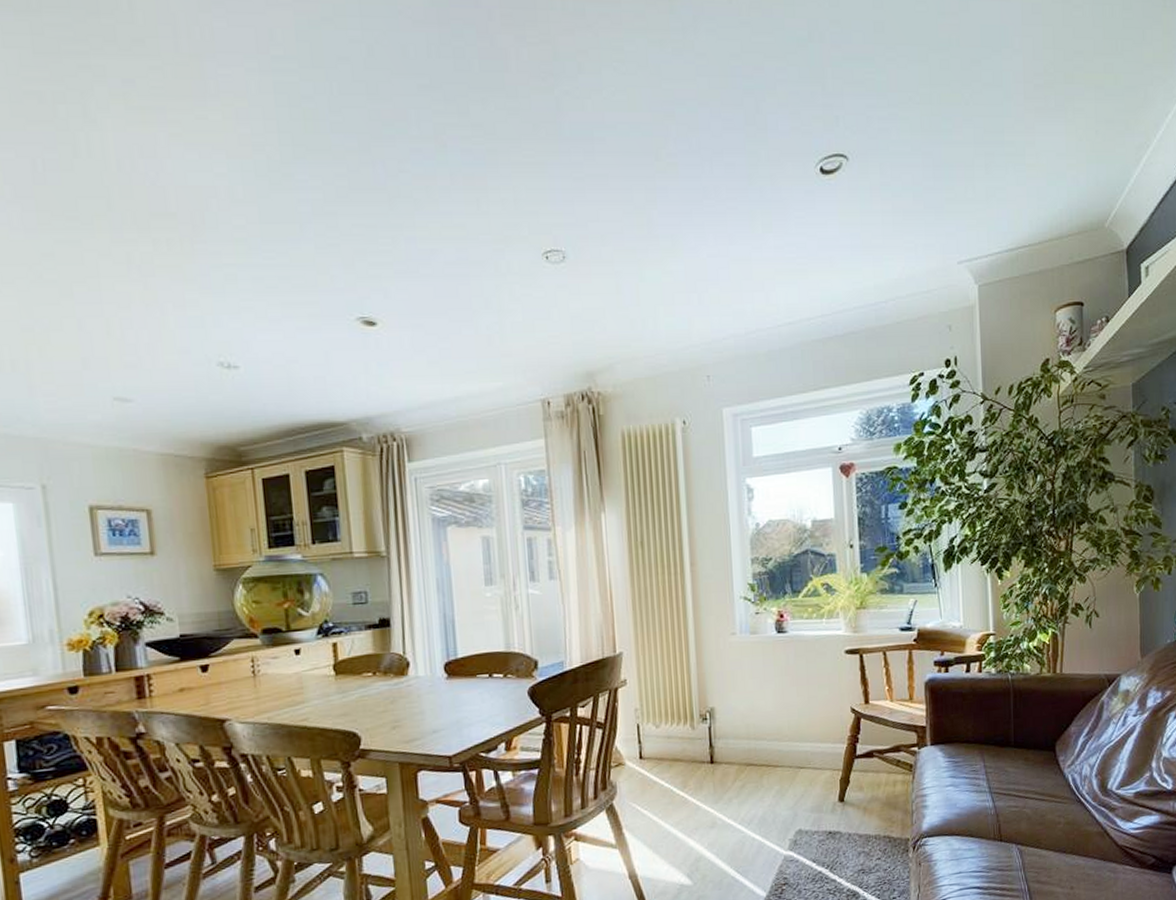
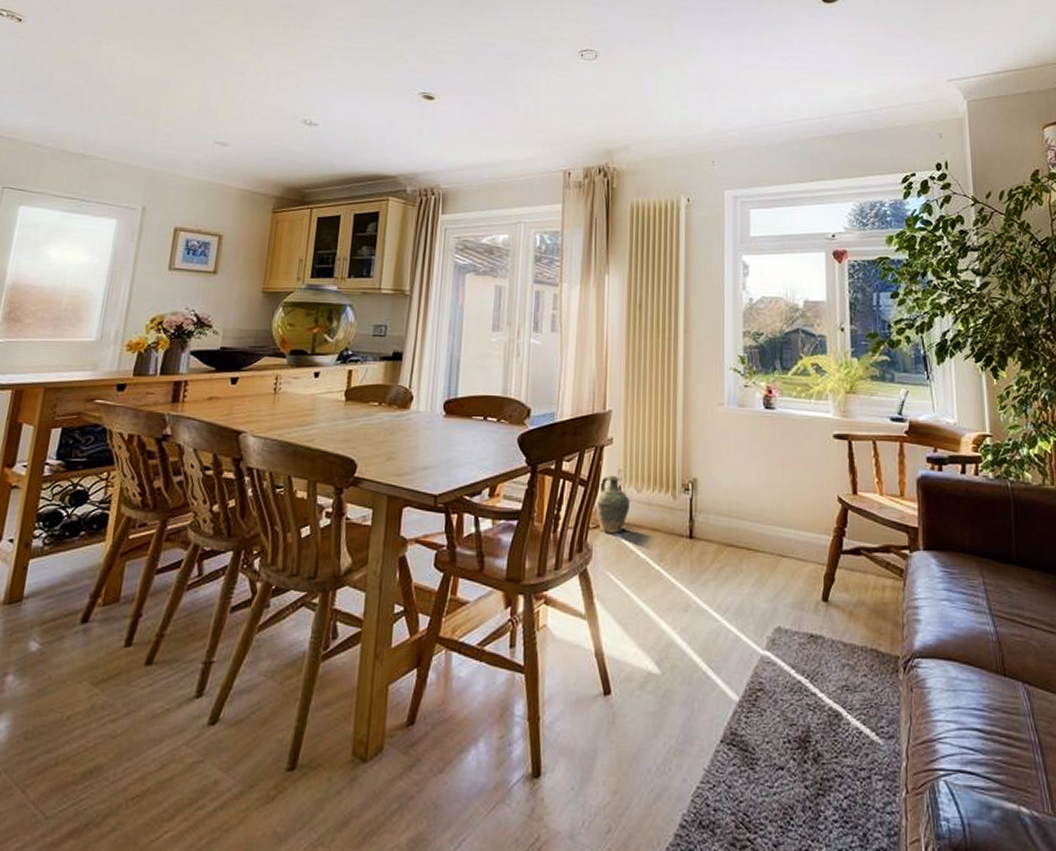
ceramic jug: none [615,714,650,769] -> present [596,475,630,533]

